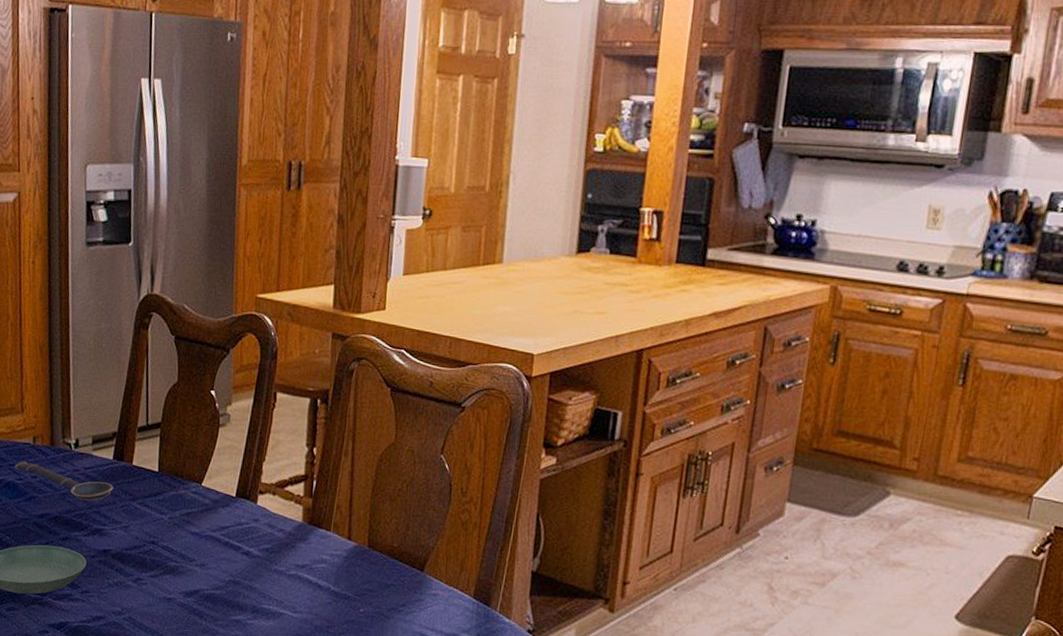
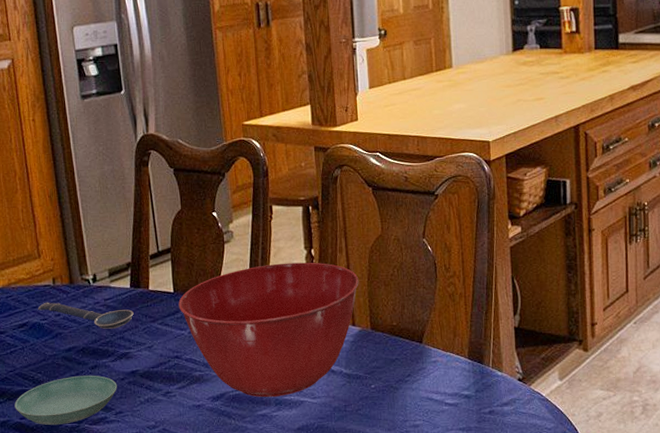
mixing bowl: none [161,457,362,604] -> present [178,262,359,397]

